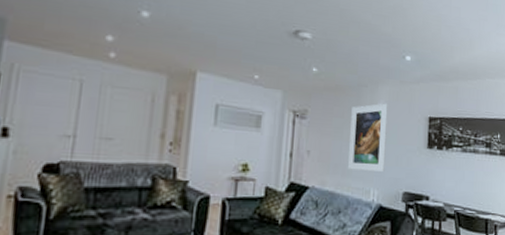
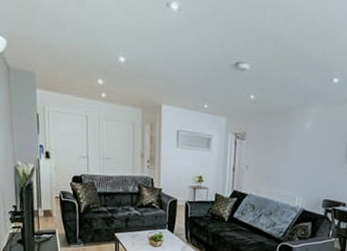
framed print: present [347,103,388,172] -> none [277,124,315,183]

